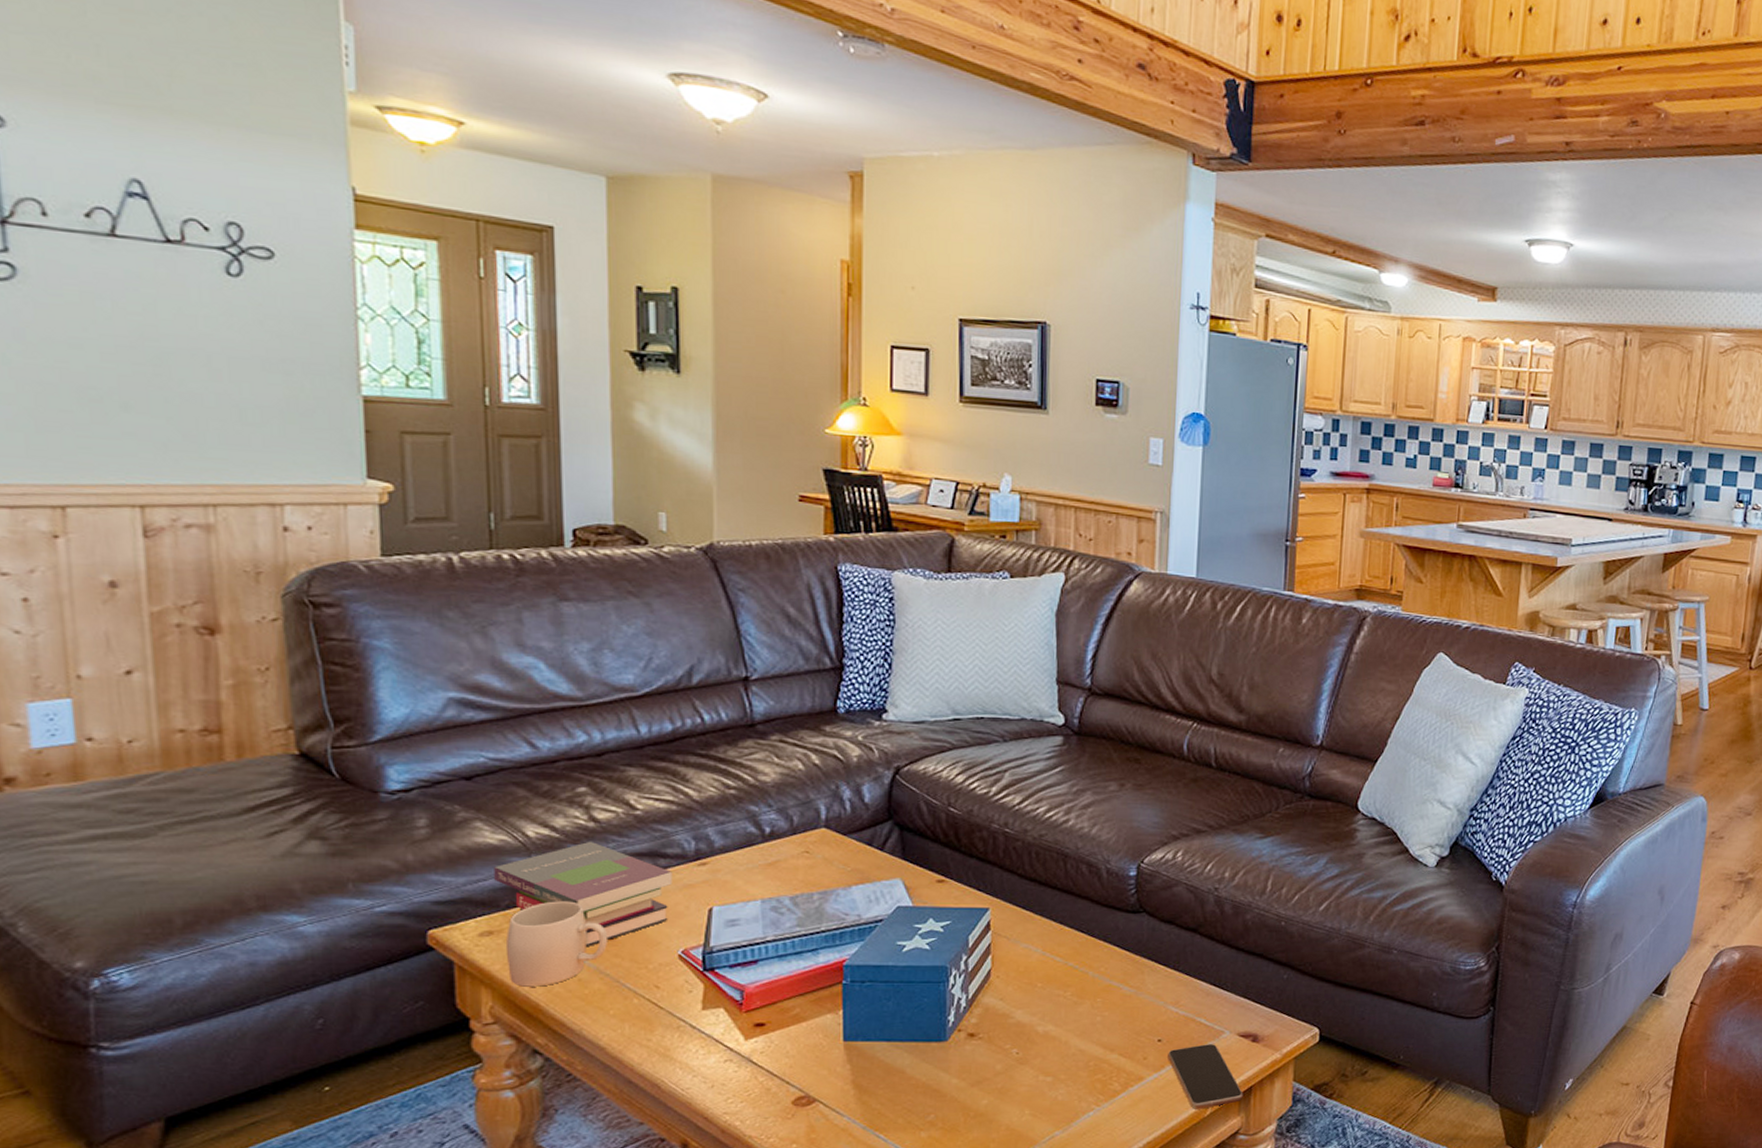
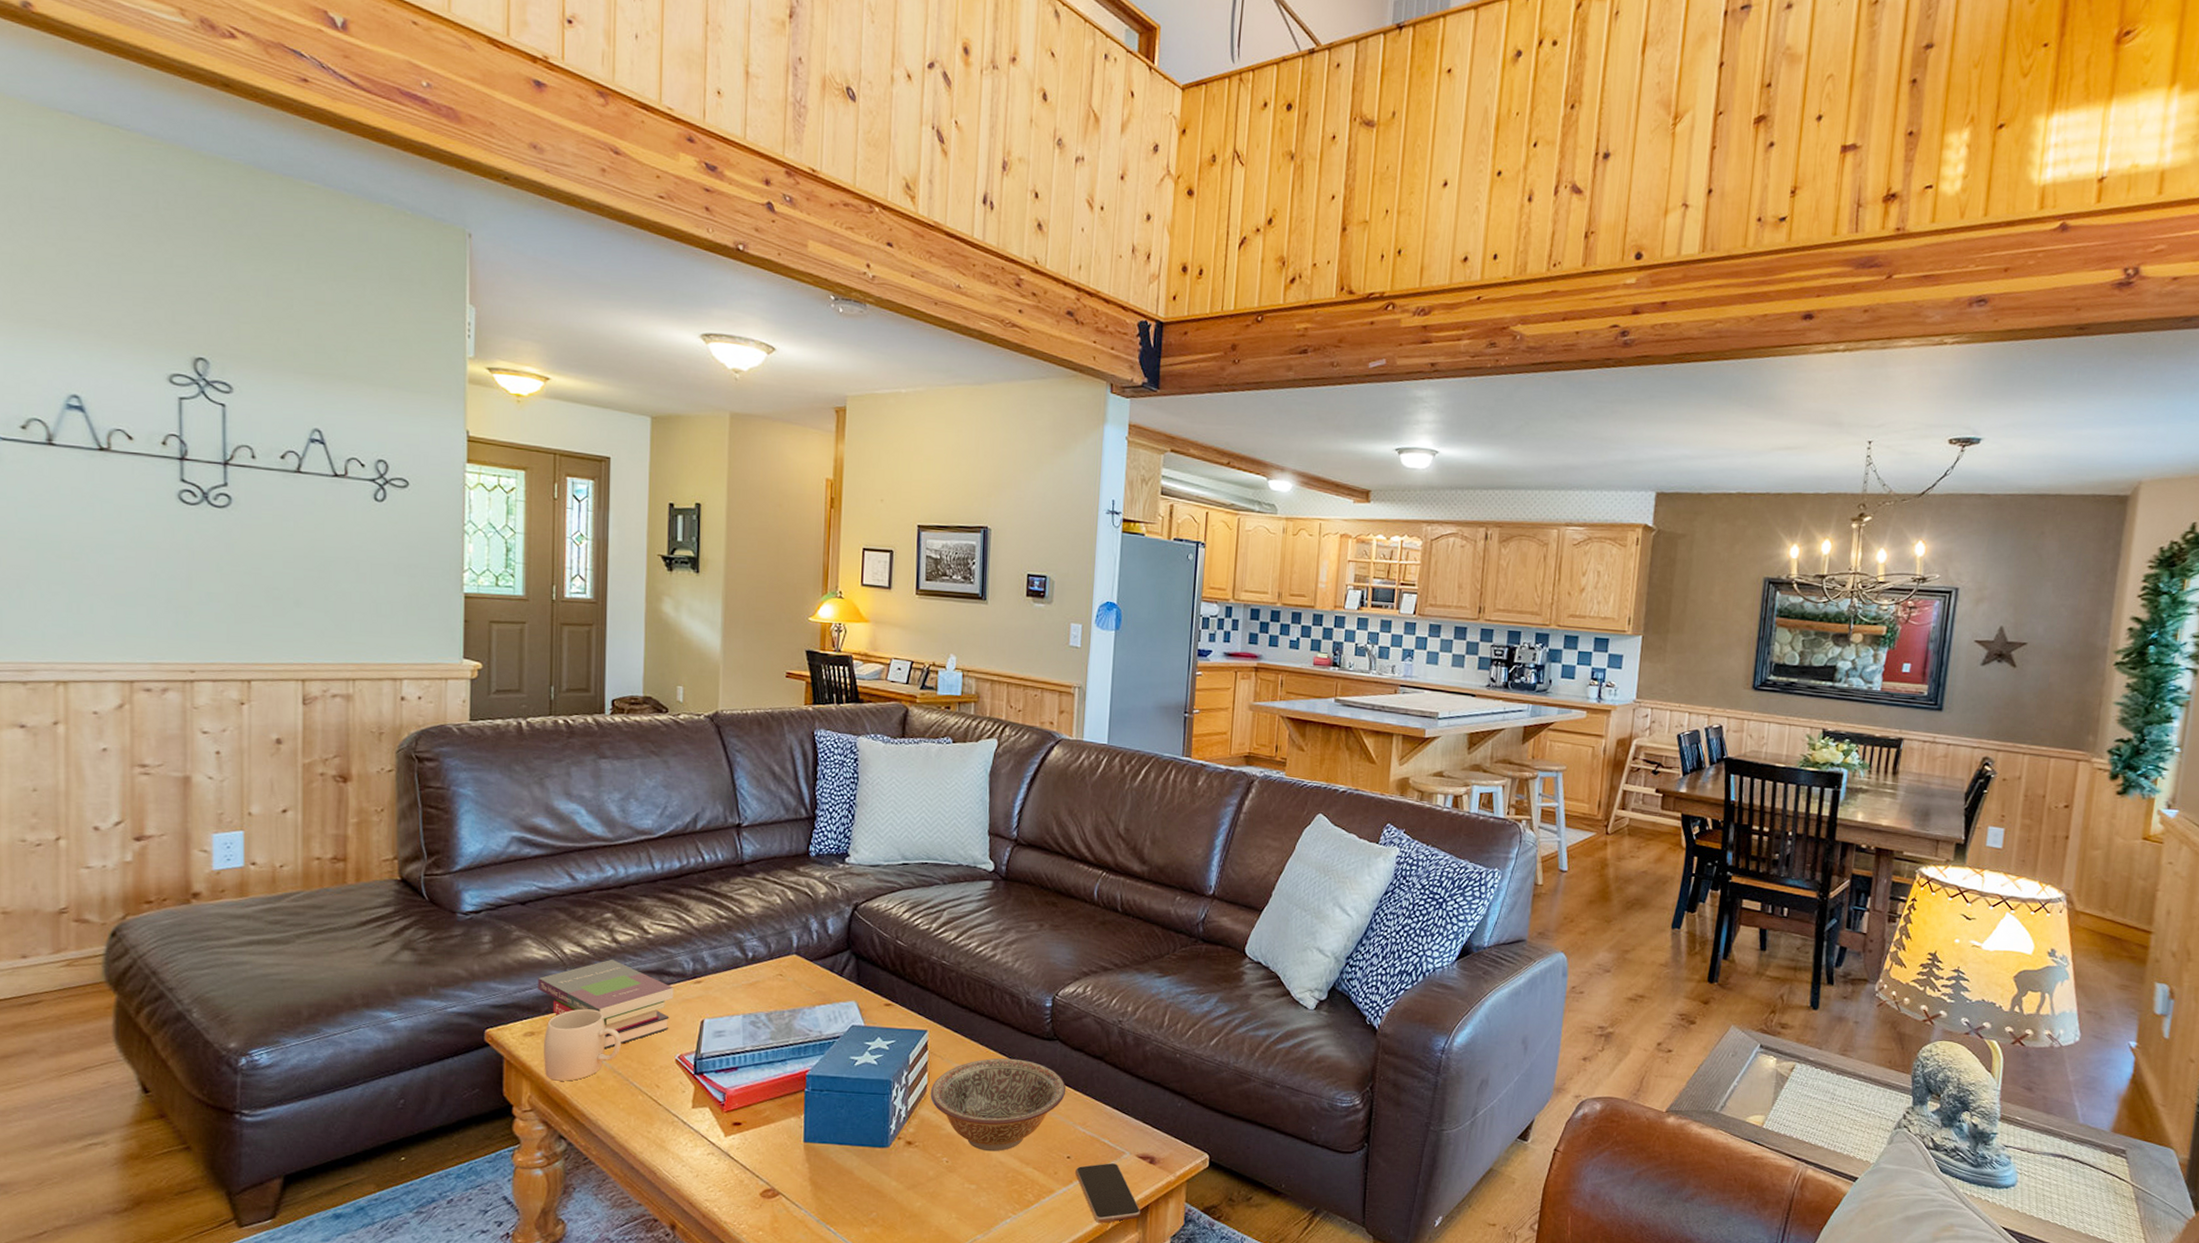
decorative bowl: none [995,935,1156,1039] -> present [930,1058,1066,1152]

